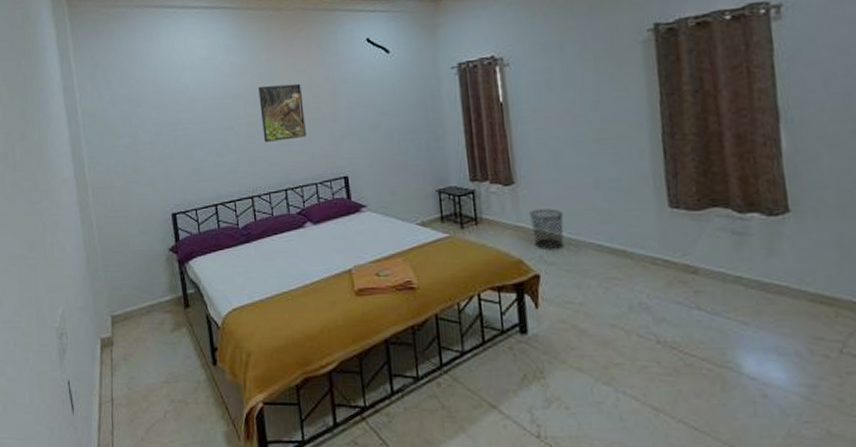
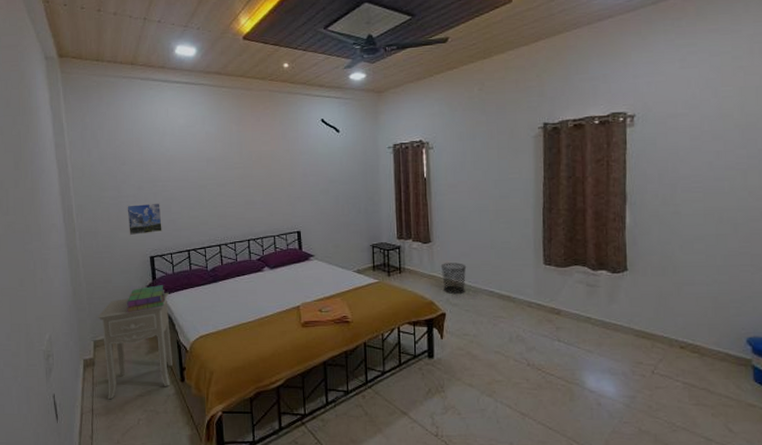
nightstand: none [114,256,202,387] -> present [97,292,172,400]
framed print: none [144,149,185,190] -> present [127,203,162,236]
stack of books: none [146,247,191,282] -> present [126,285,166,313]
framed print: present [258,83,306,142] -> none [229,153,268,200]

